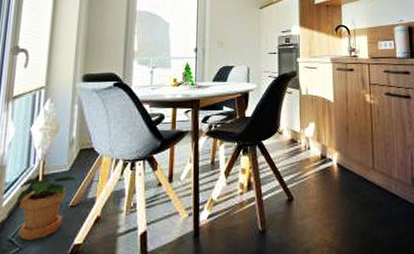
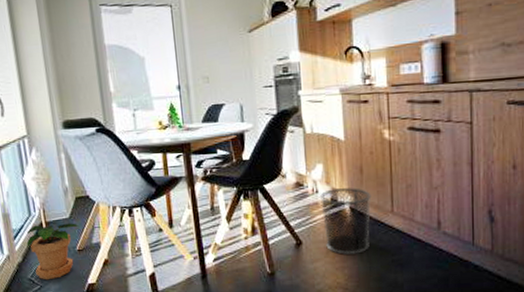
waste bin: none [312,145,356,211] -> present [320,188,371,255]

